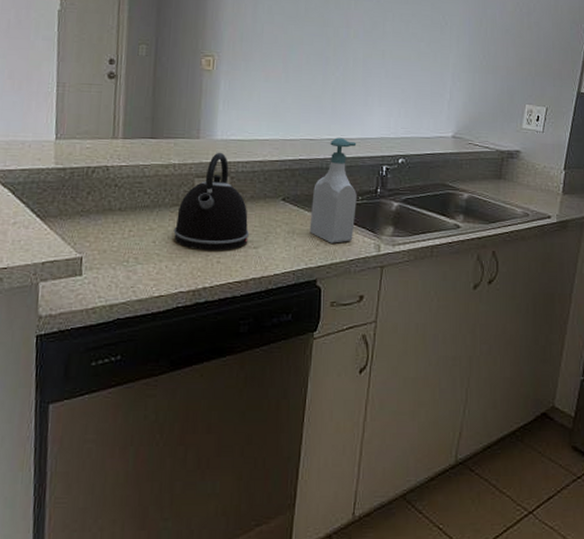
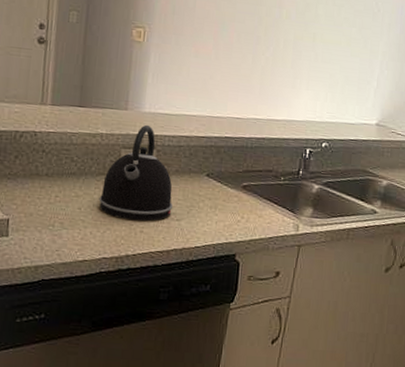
soap bottle: present [309,137,357,243] -> none [231,118,282,221]

